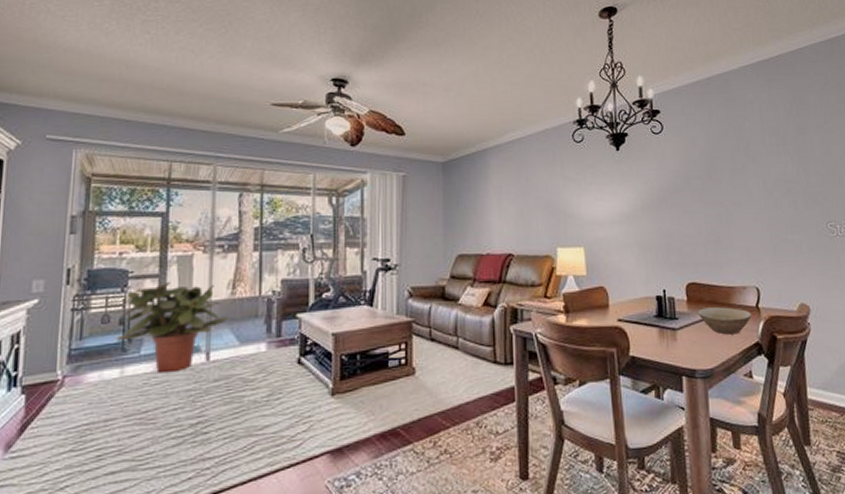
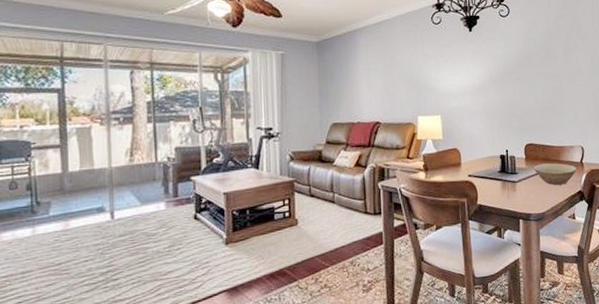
potted plant: present [117,281,229,374] -> none [26,151,130,231]

